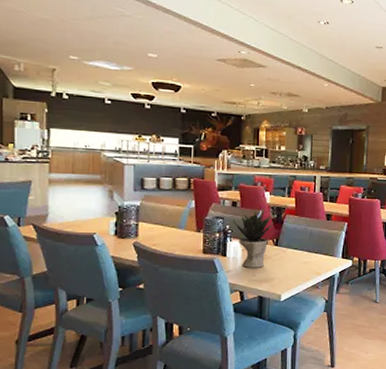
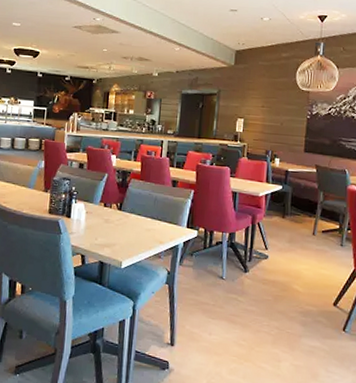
potted plant: present [233,208,274,268] -> none [79,171,118,232]

